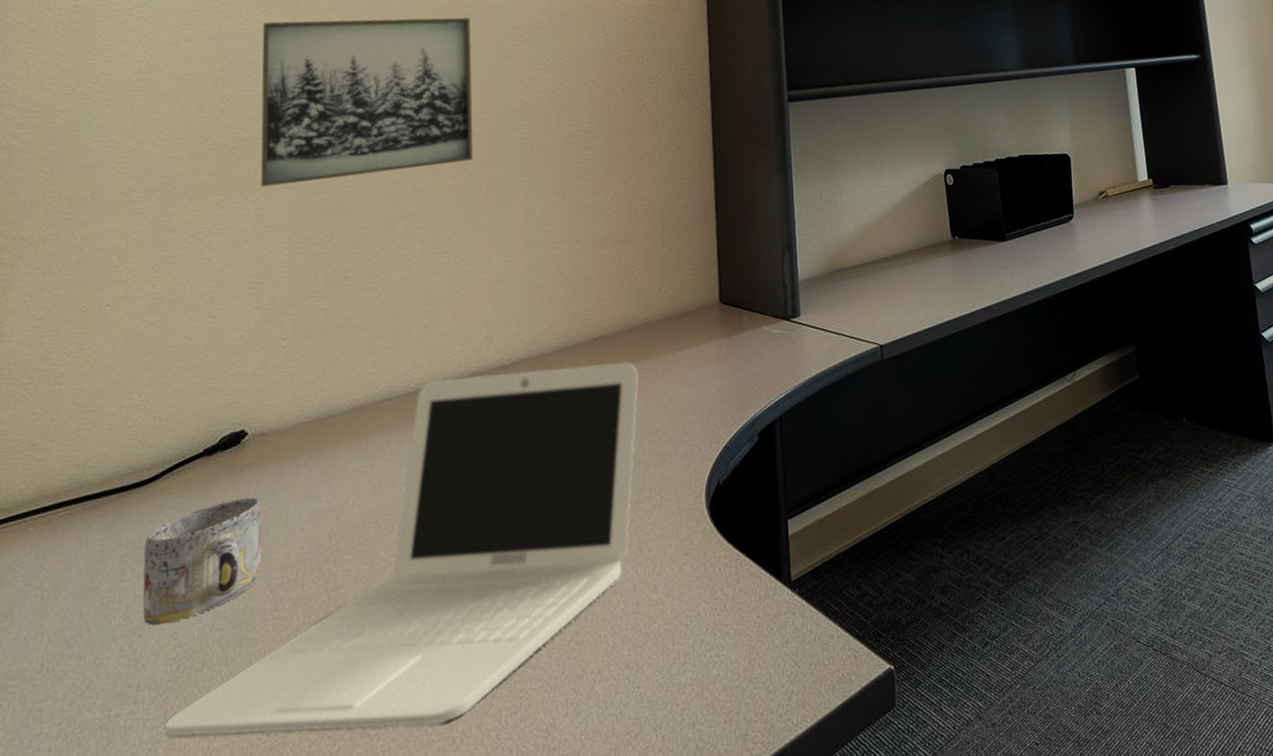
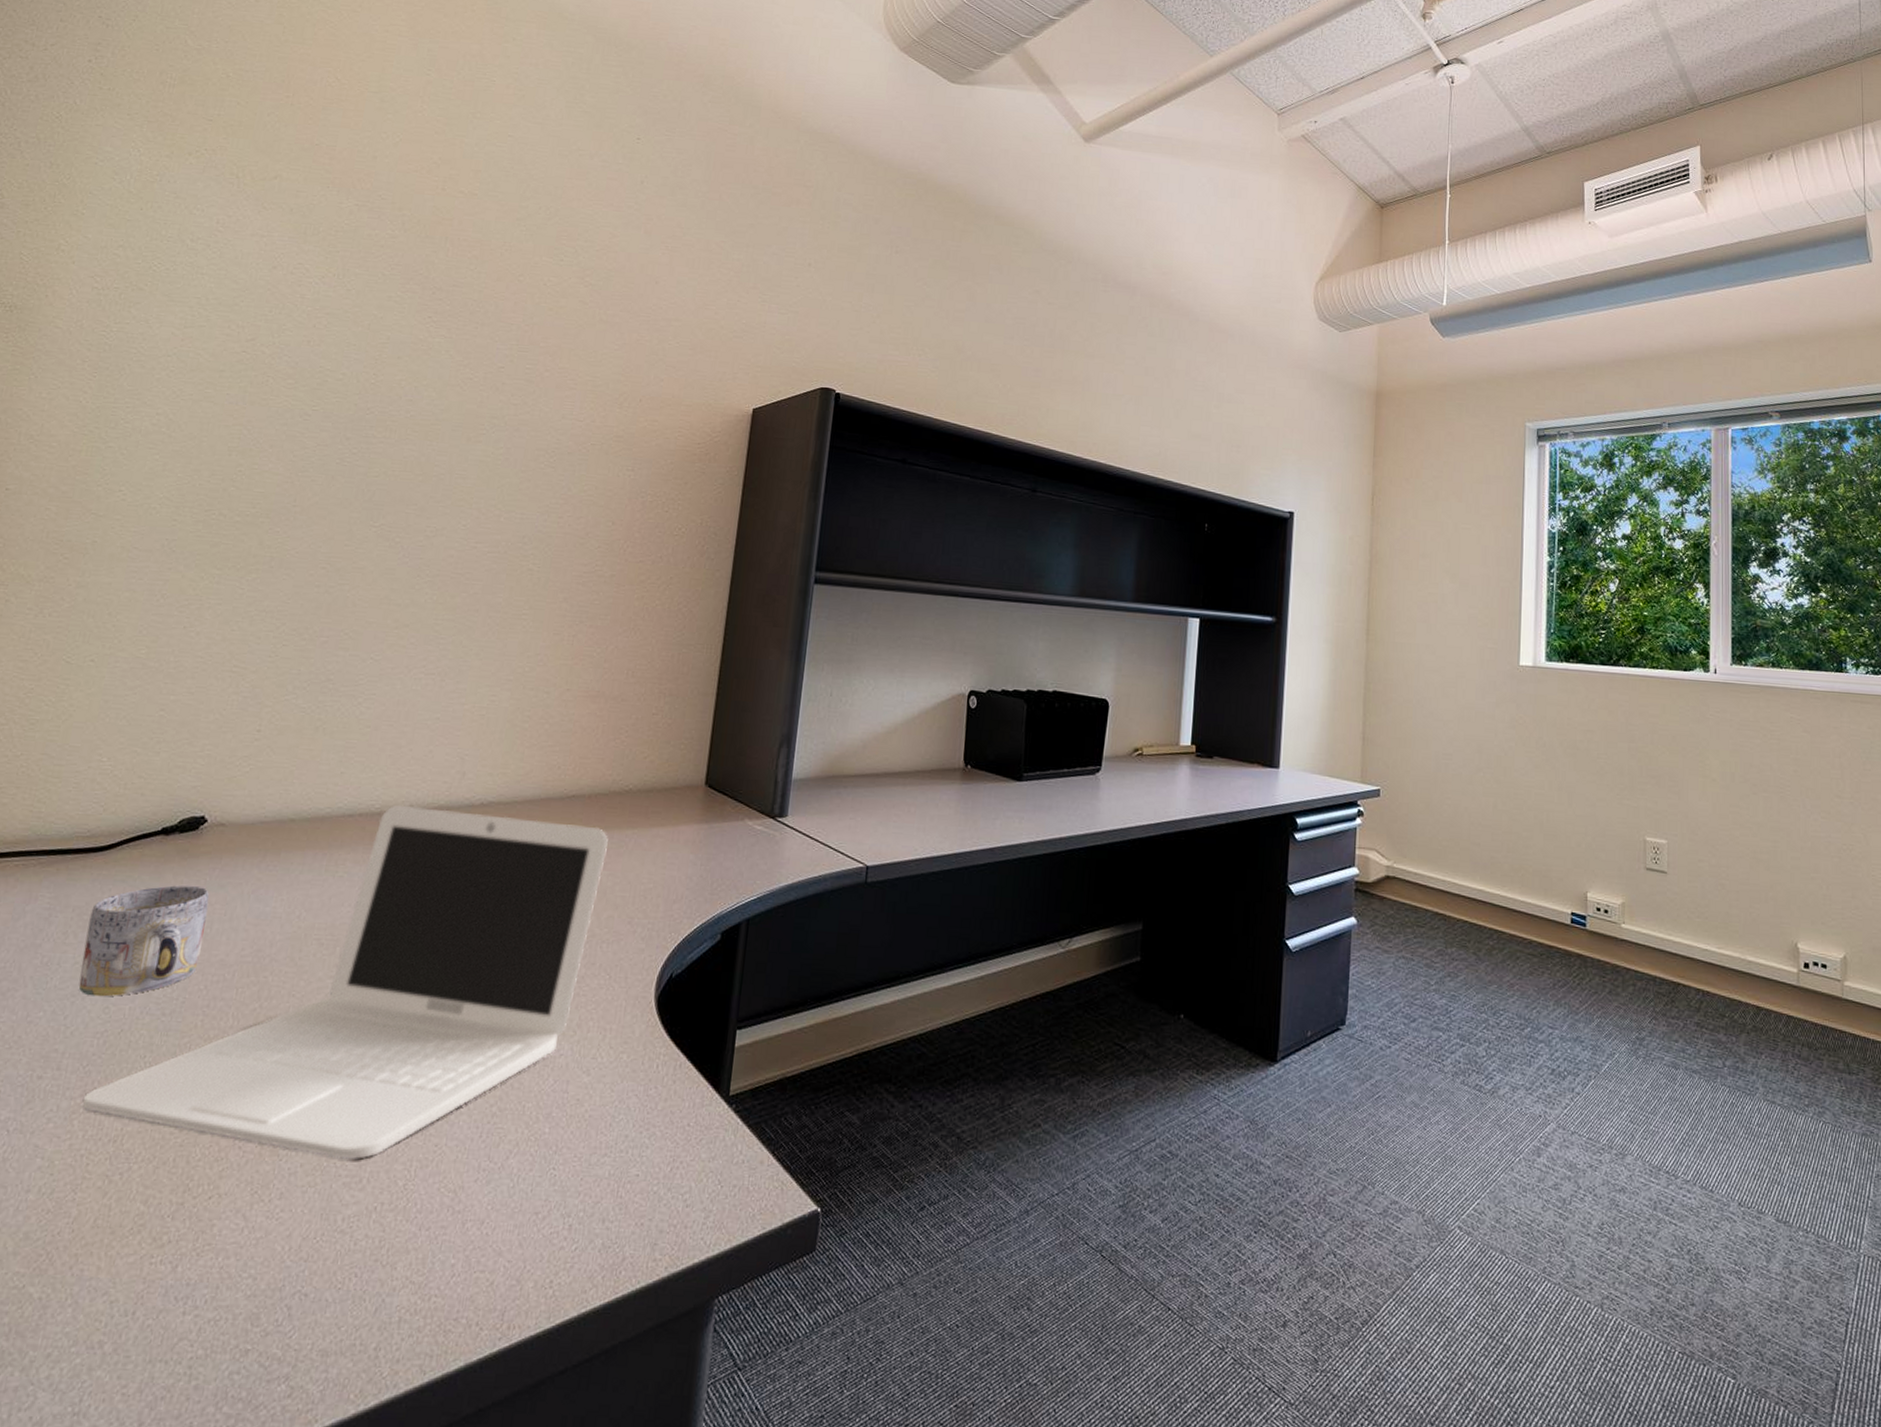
wall art: present [261,17,473,187] -> none [259,396,498,582]

